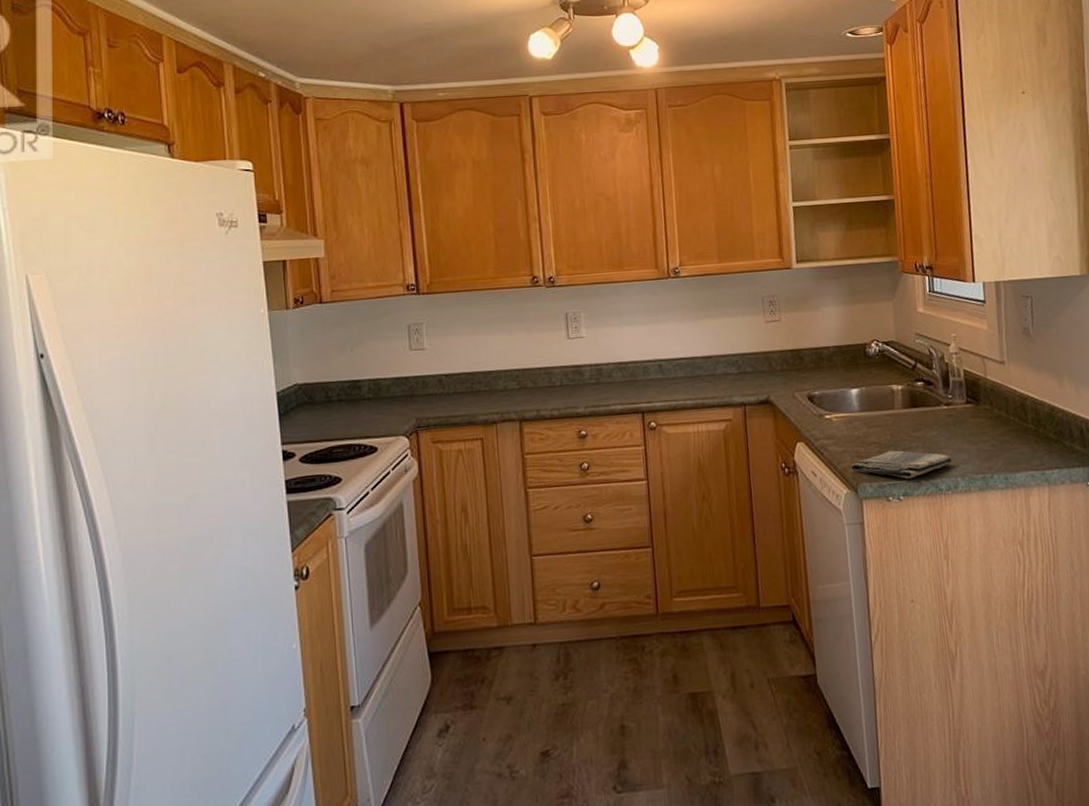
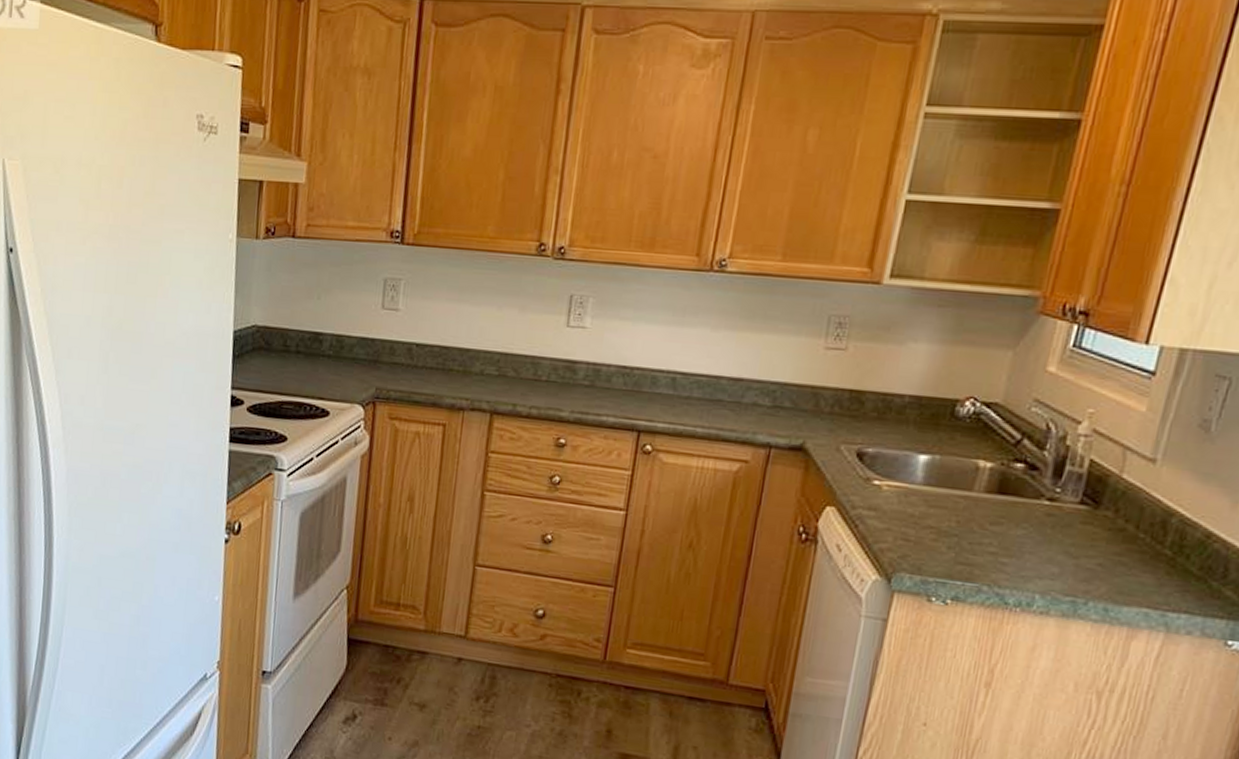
dish towel: present [850,450,953,479] -> none [889,541,1037,582]

